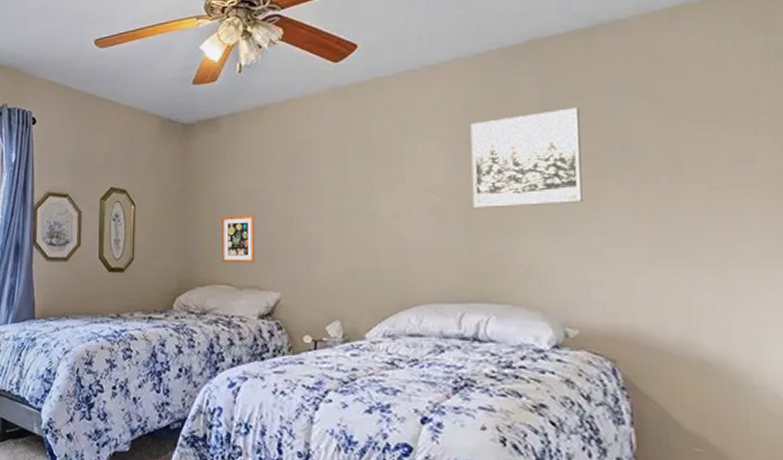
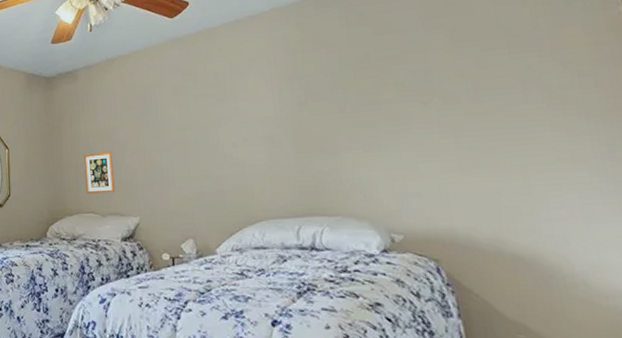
wall art: present [470,107,582,208] -> none [291,43,395,134]

